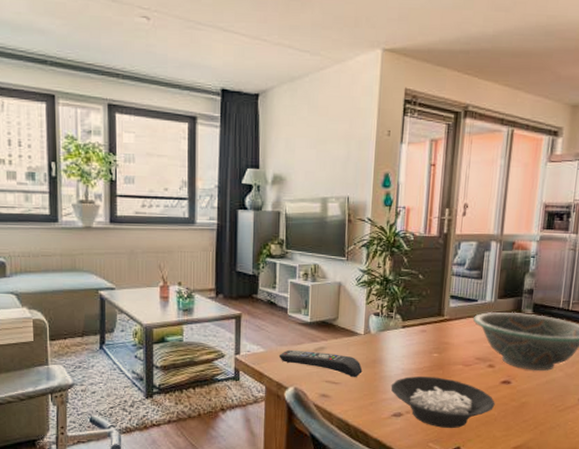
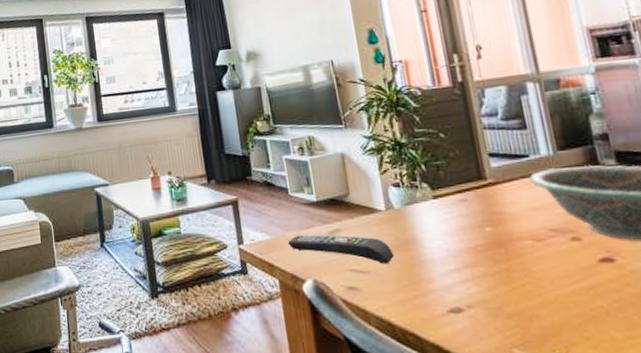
cereal bowl: present [390,375,495,429] -> none [436,257,600,329]

